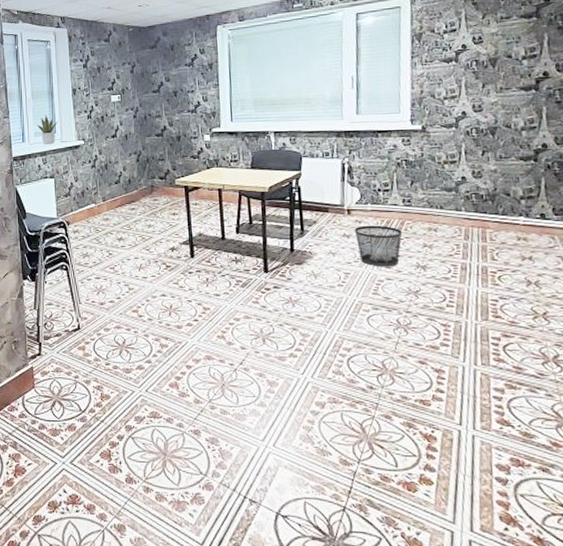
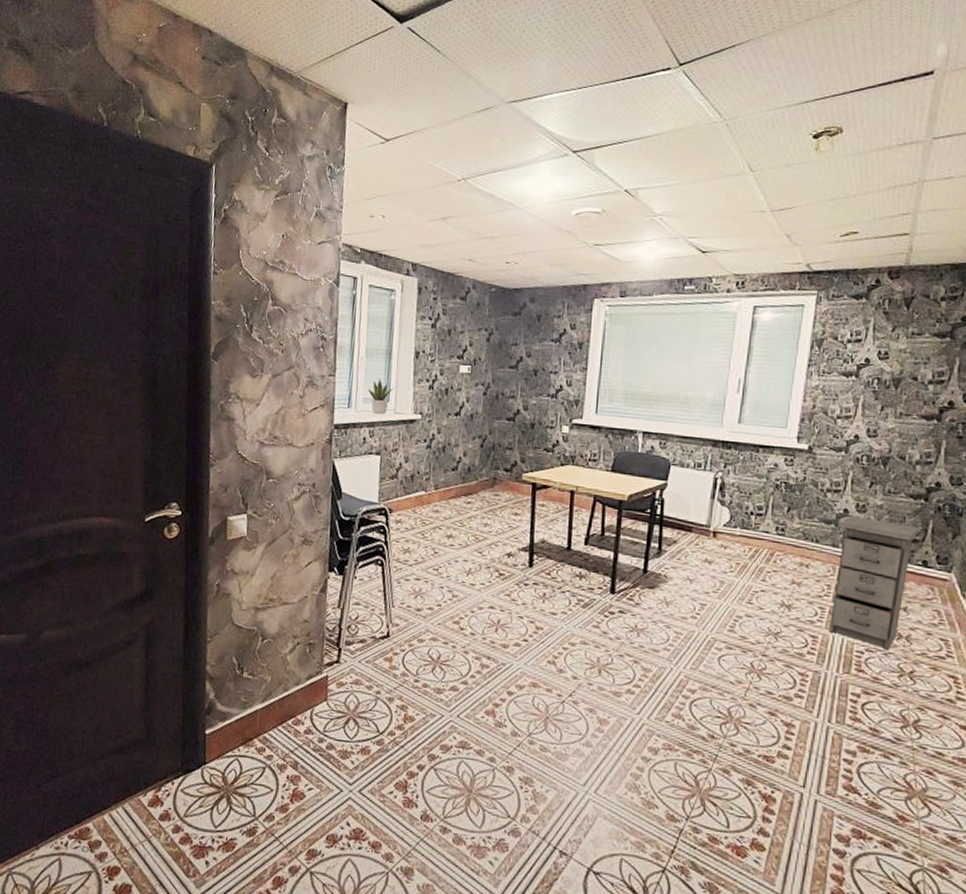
waste bin: present [354,225,403,267] -> none [718,551,771,603]
file cabinet: none [460,181,534,297] -> present [828,515,920,651]

